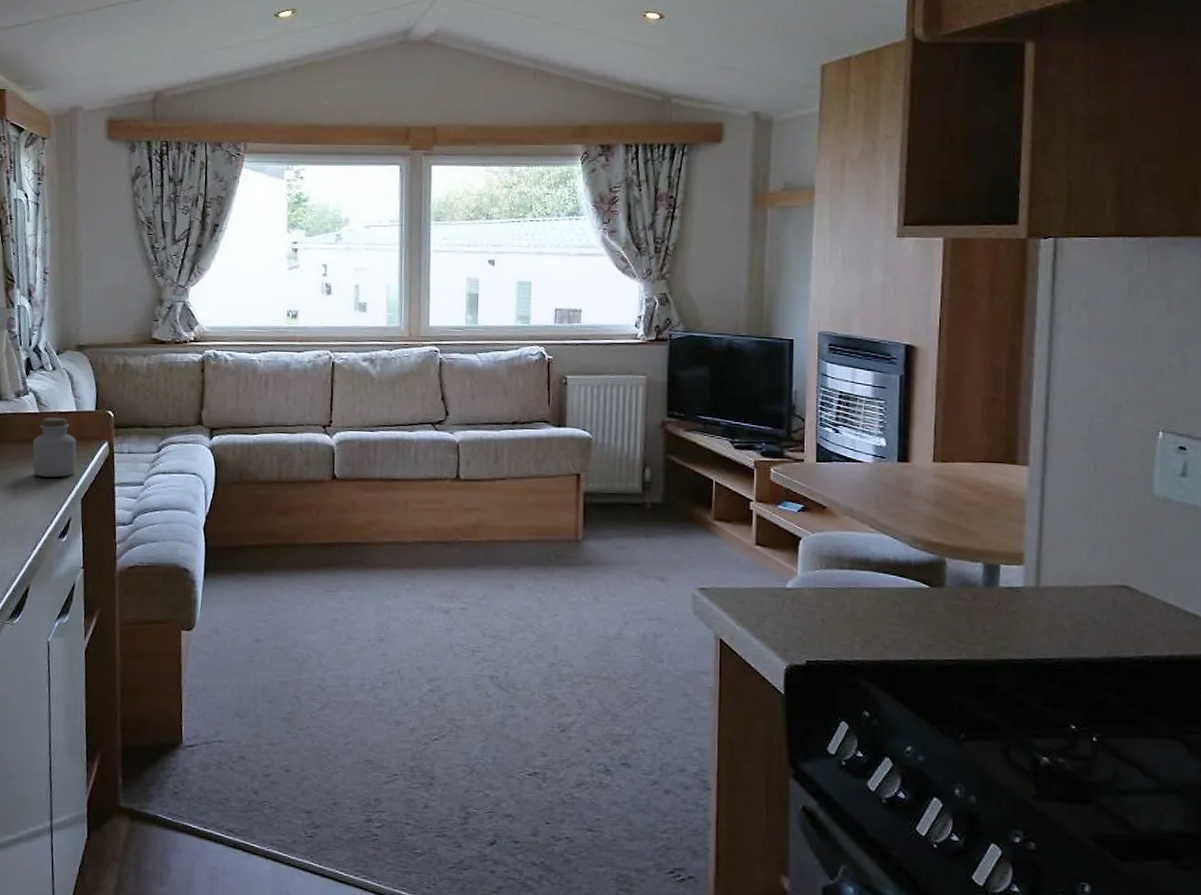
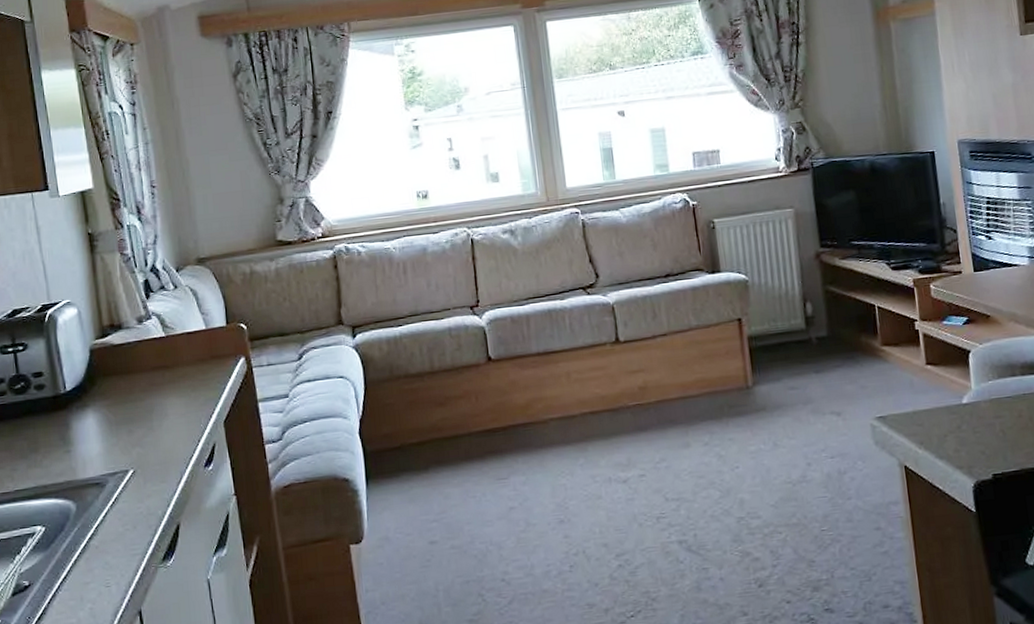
jar: present [32,417,77,478] -> none [163,338,215,405]

